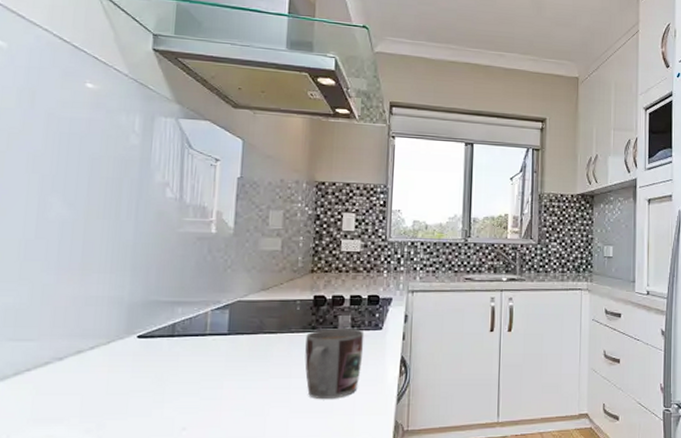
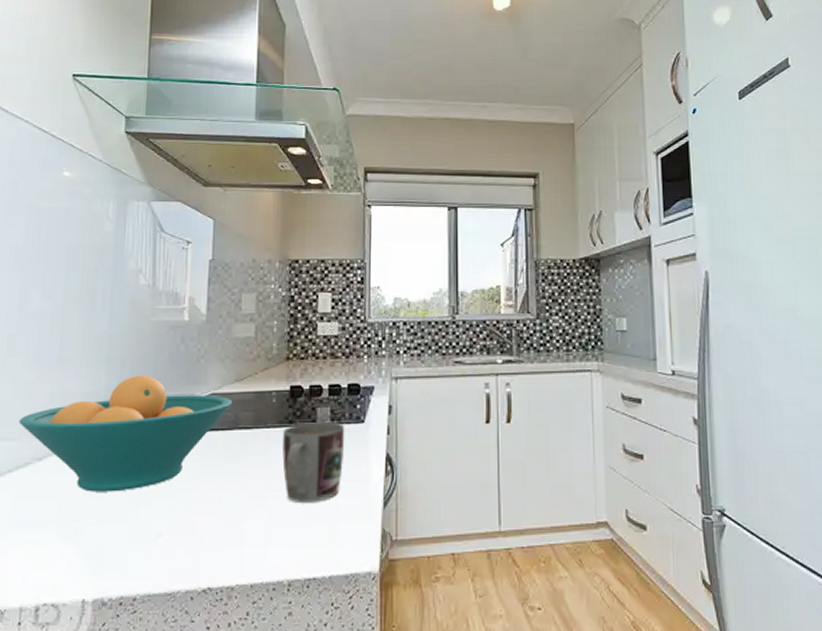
fruit bowl: none [37,282,258,390] -> present [18,375,233,492]

